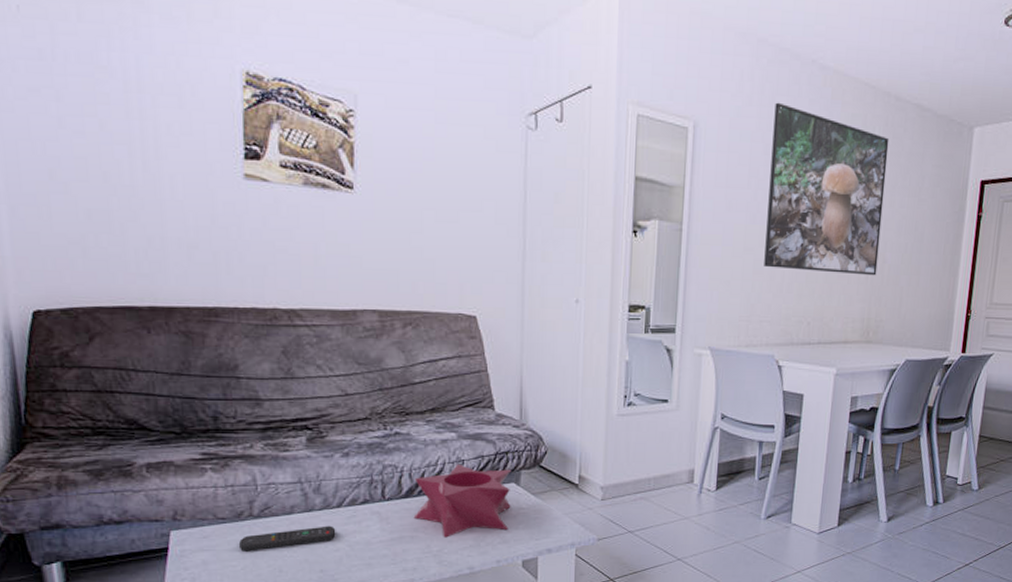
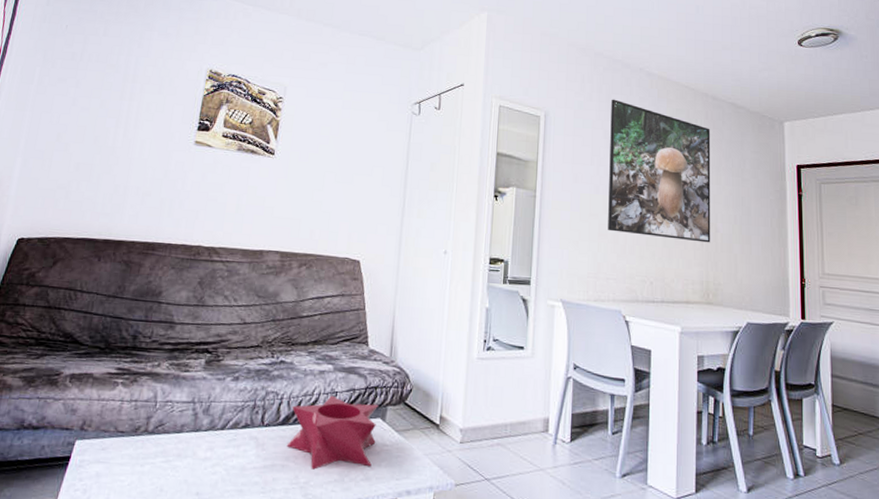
remote control: present [239,525,336,552] -> none [130,447,217,467]

